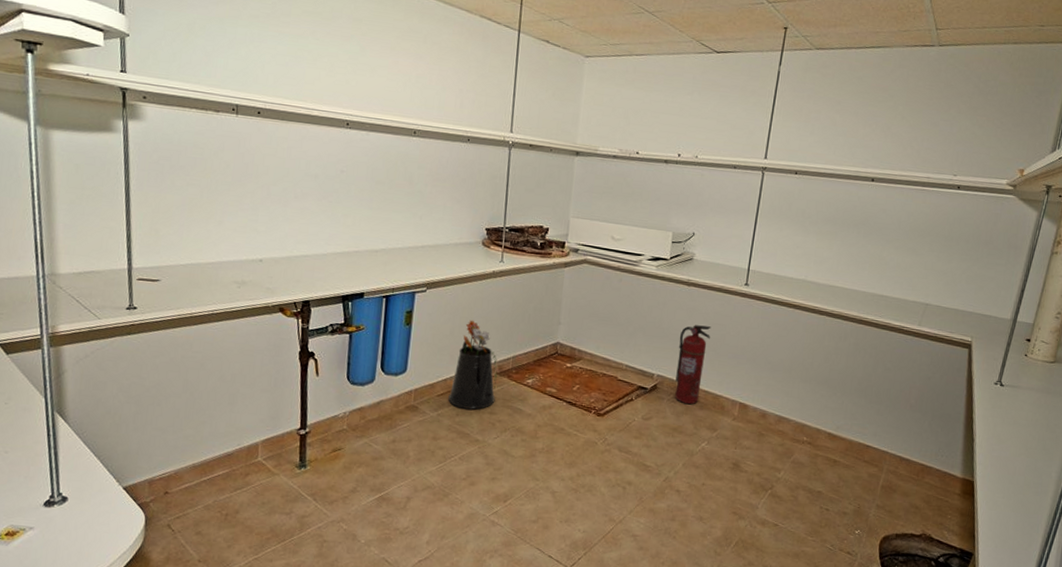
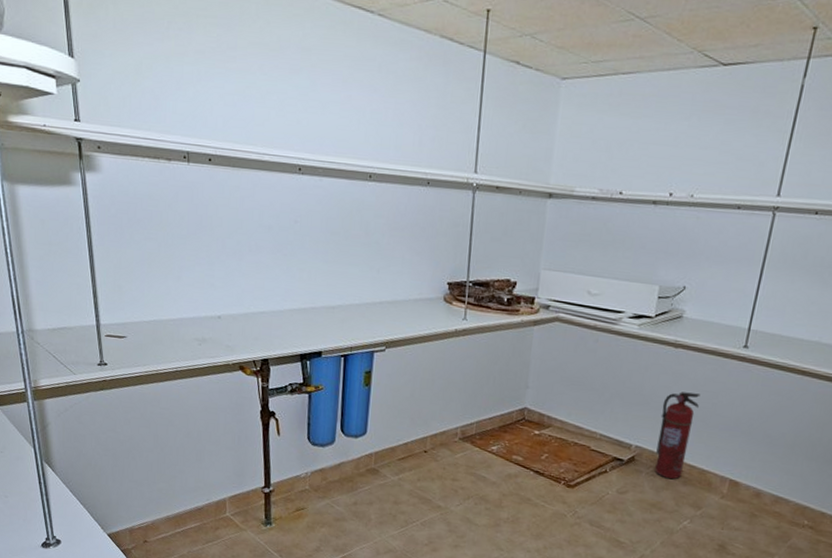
watering can: present [448,320,498,410] -> none [409,381,461,476]

